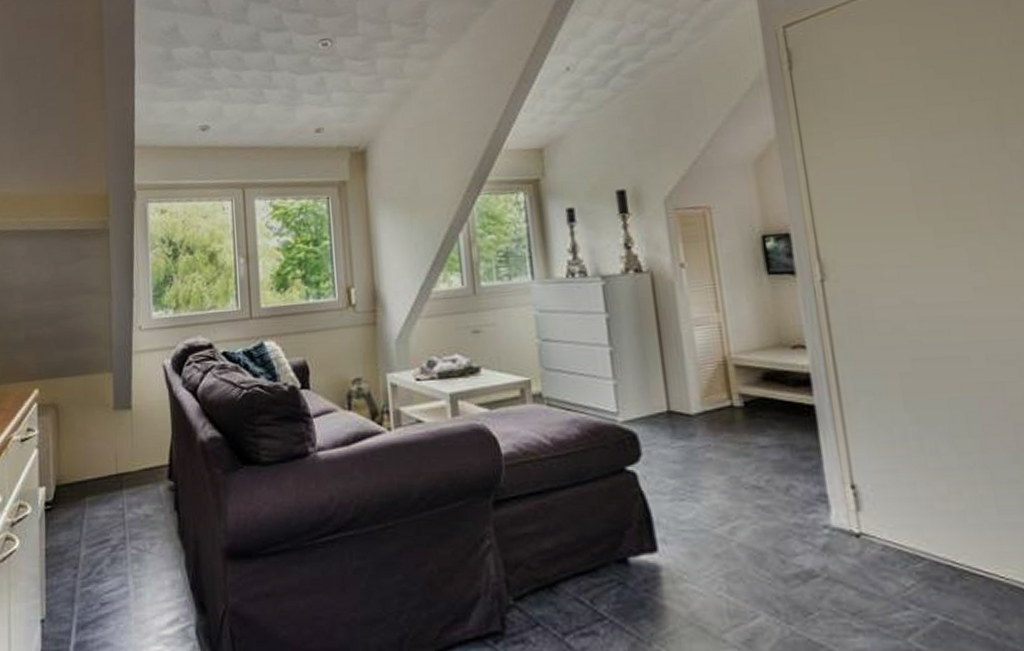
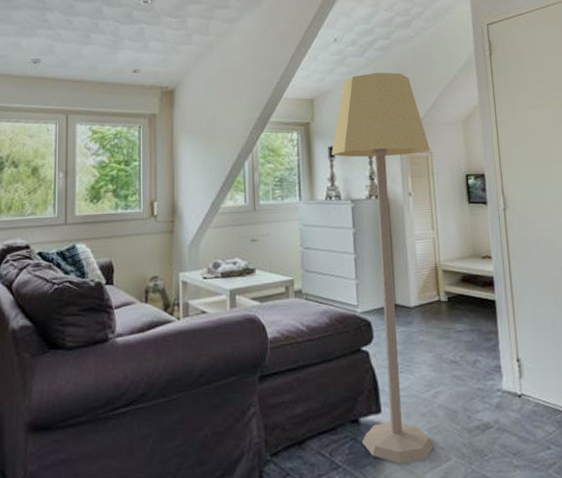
lamp: none [570,104,735,618] -> present [331,72,434,464]

